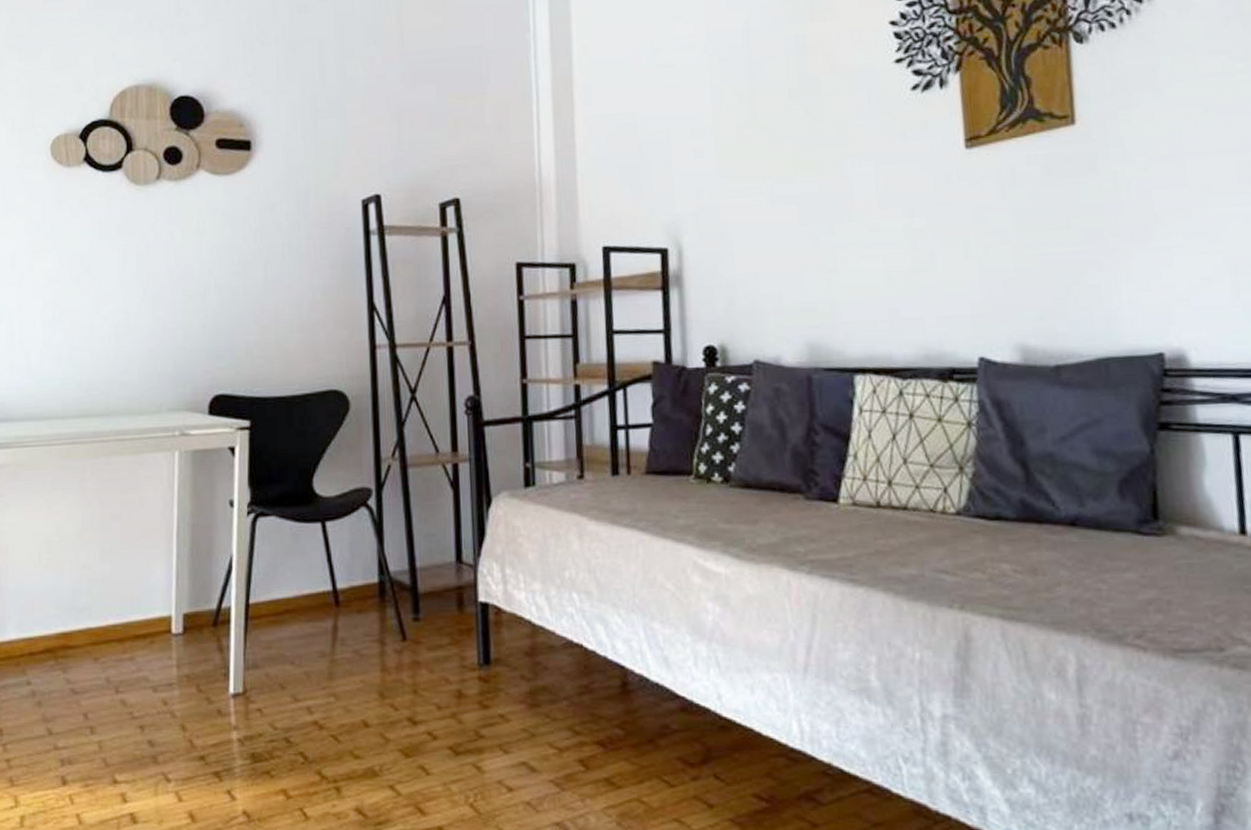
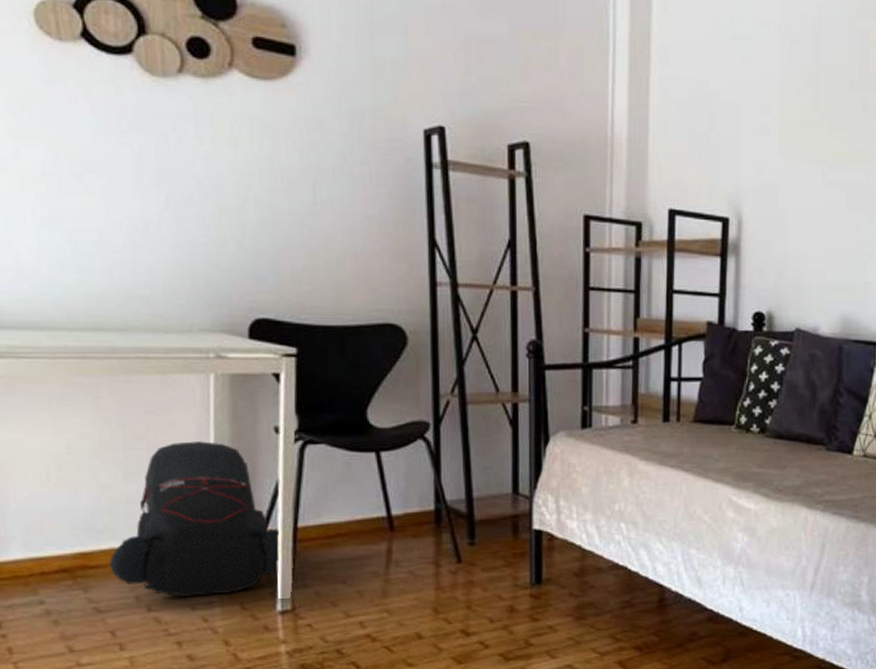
backpack: none [86,518,246,678] -> present [110,441,295,597]

